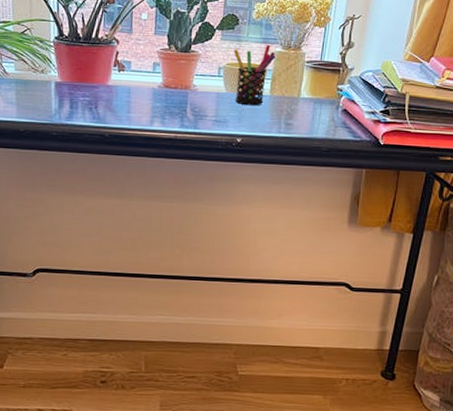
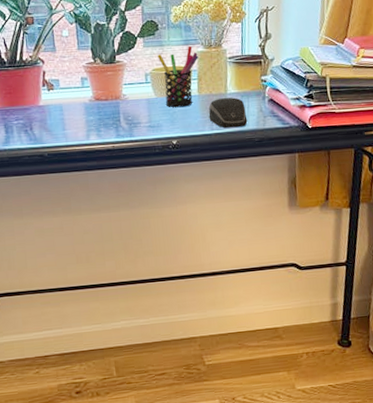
computer mouse: none [277,102,318,134] -> present [208,97,248,128]

